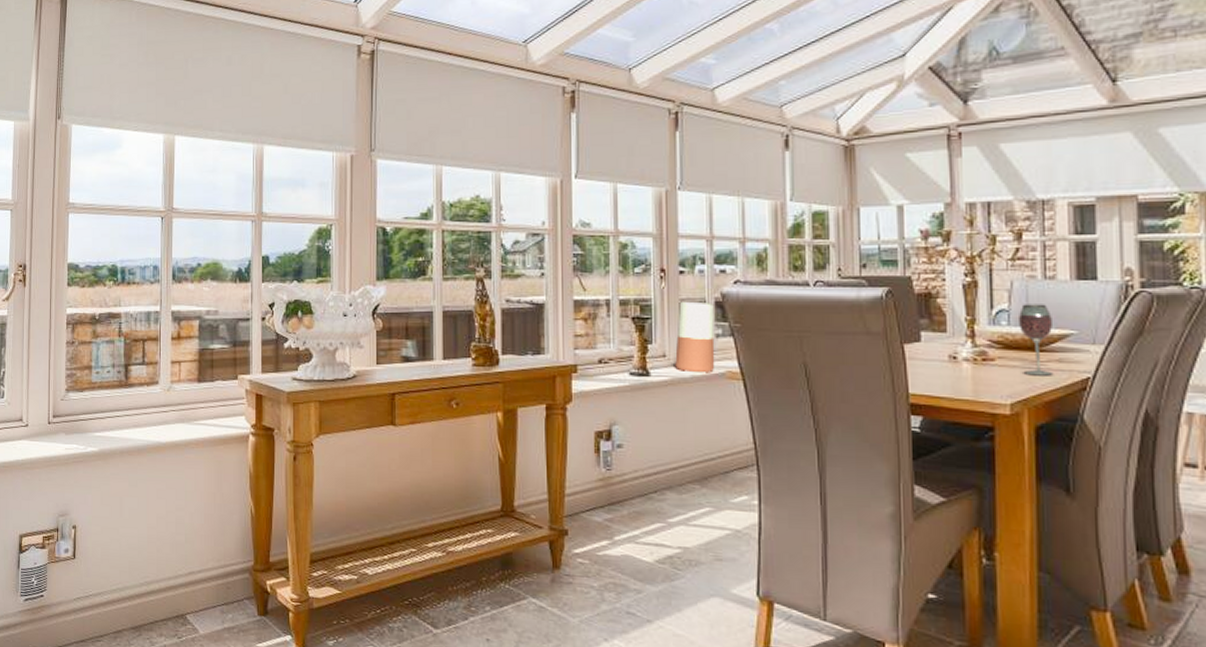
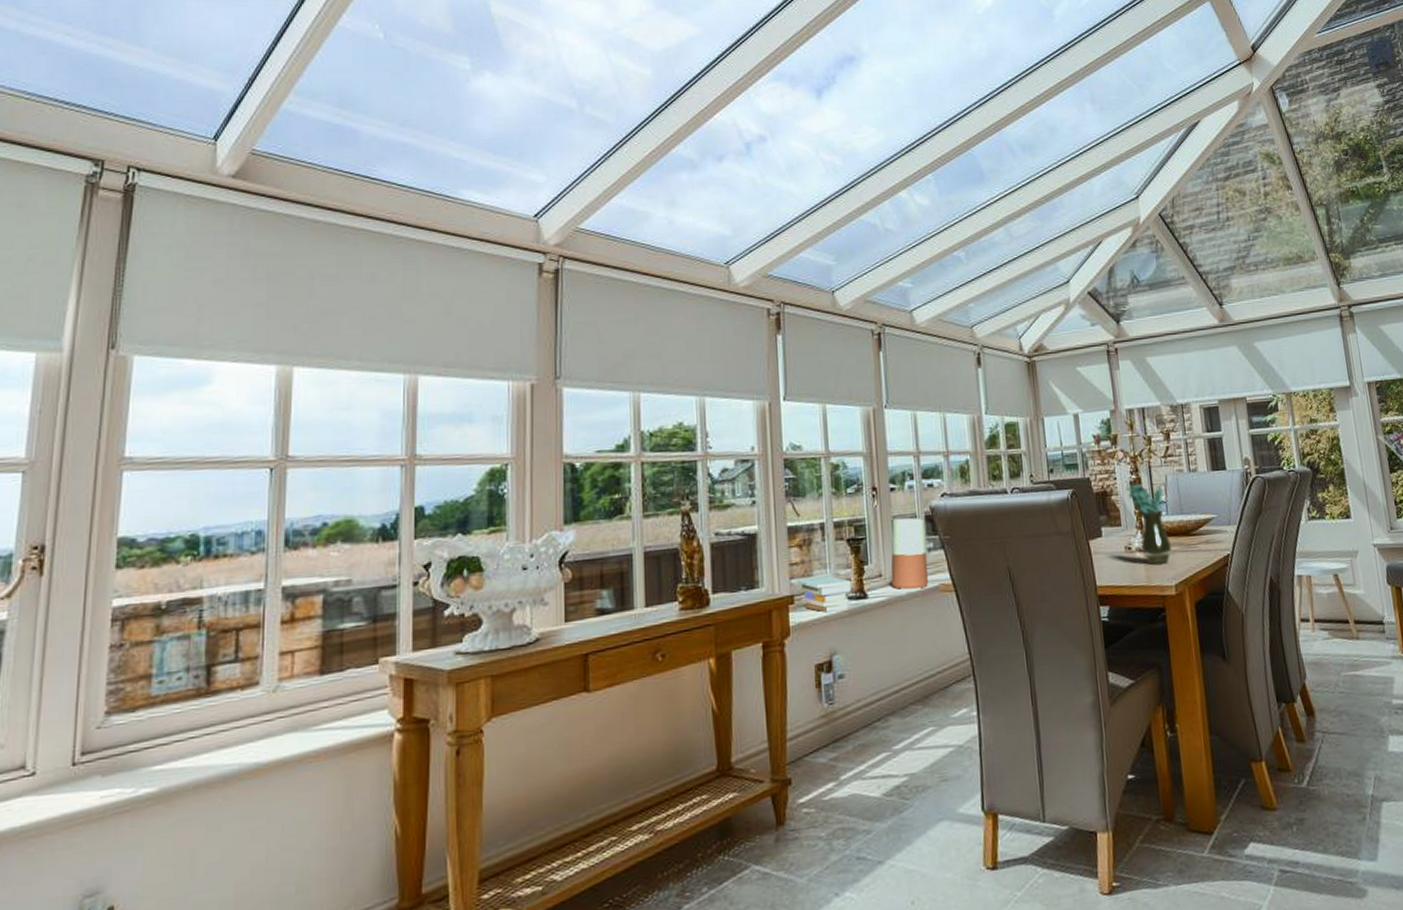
books: none [579,350,634,385] -> present [795,575,852,613]
vase: none [957,282,1011,380] -> present [1125,480,1172,565]
wineglass: present [1019,304,1053,376] -> none [1174,493,1204,558]

